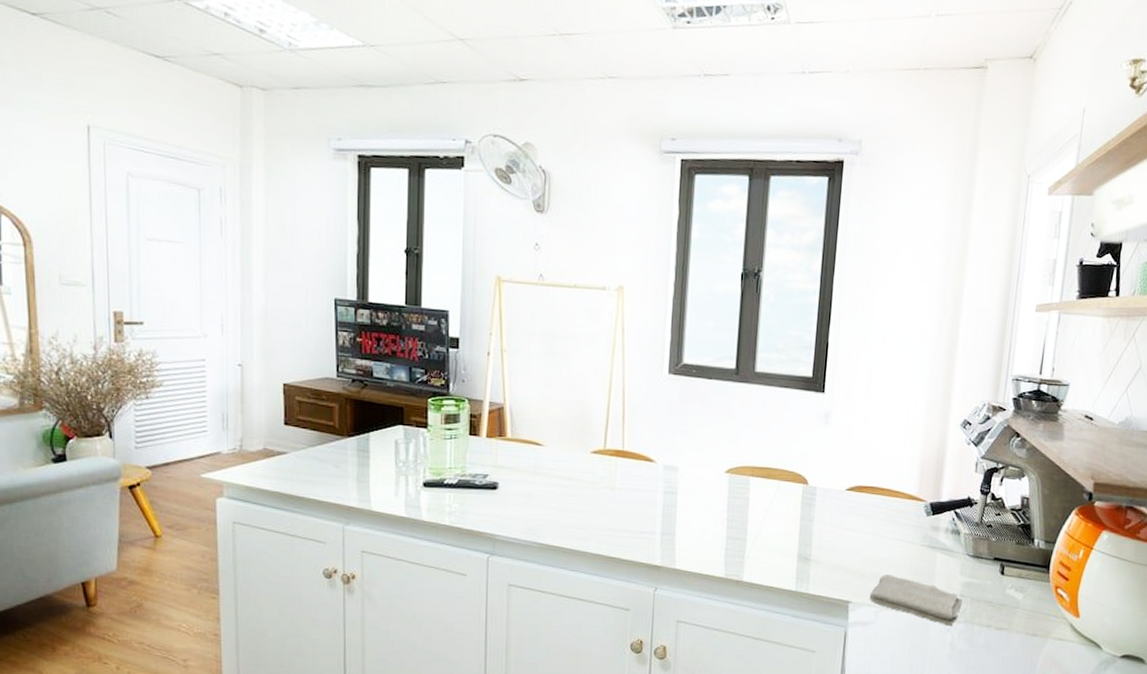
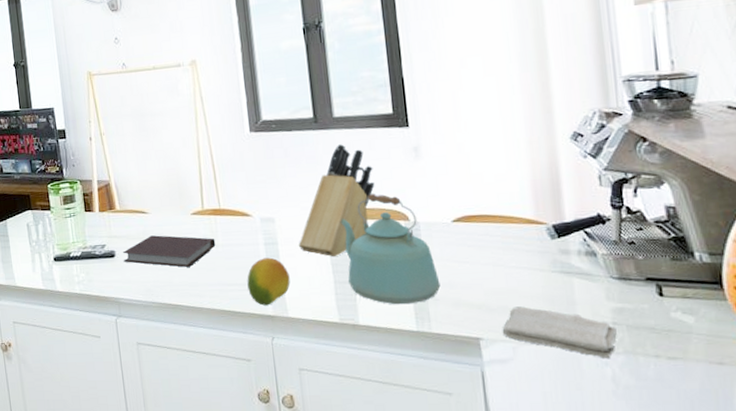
notebook: none [506,470,613,508] -> present [122,235,216,267]
fruit: none [639,506,684,555] -> present [247,257,291,306]
knife block: none [698,400,784,513] -> present [299,144,375,257]
kettle: none [740,453,825,565] -> present [340,193,441,305]

